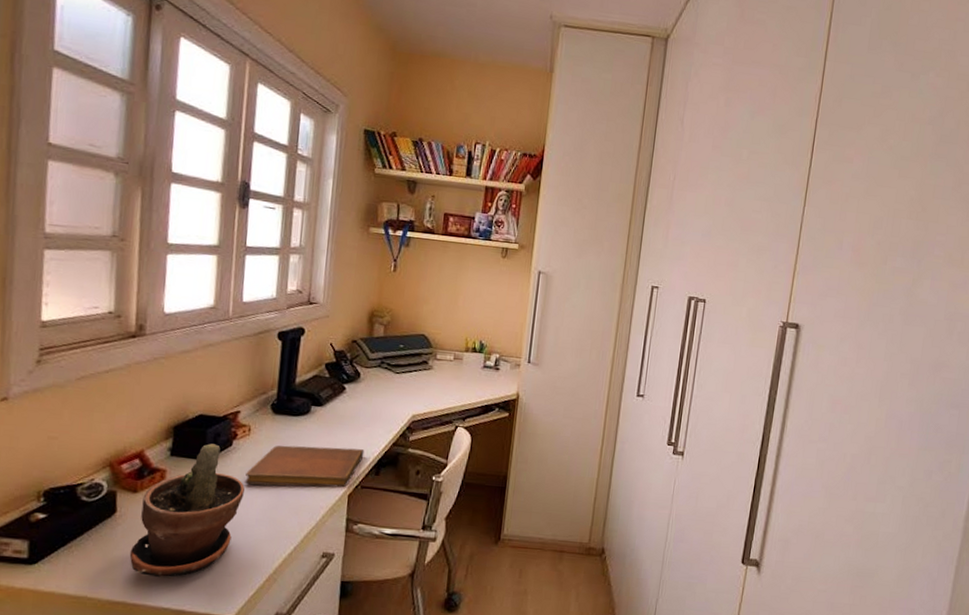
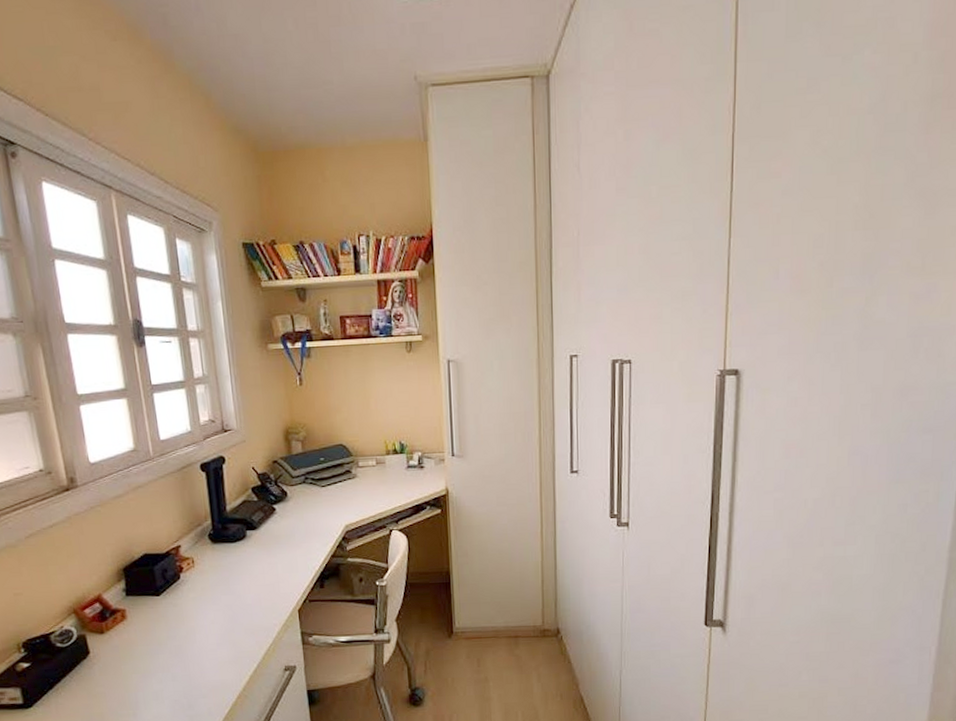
potted plant: present [129,443,245,578] -> none [110,579,201,707]
notebook: present [245,445,365,488] -> none [198,565,306,613]

